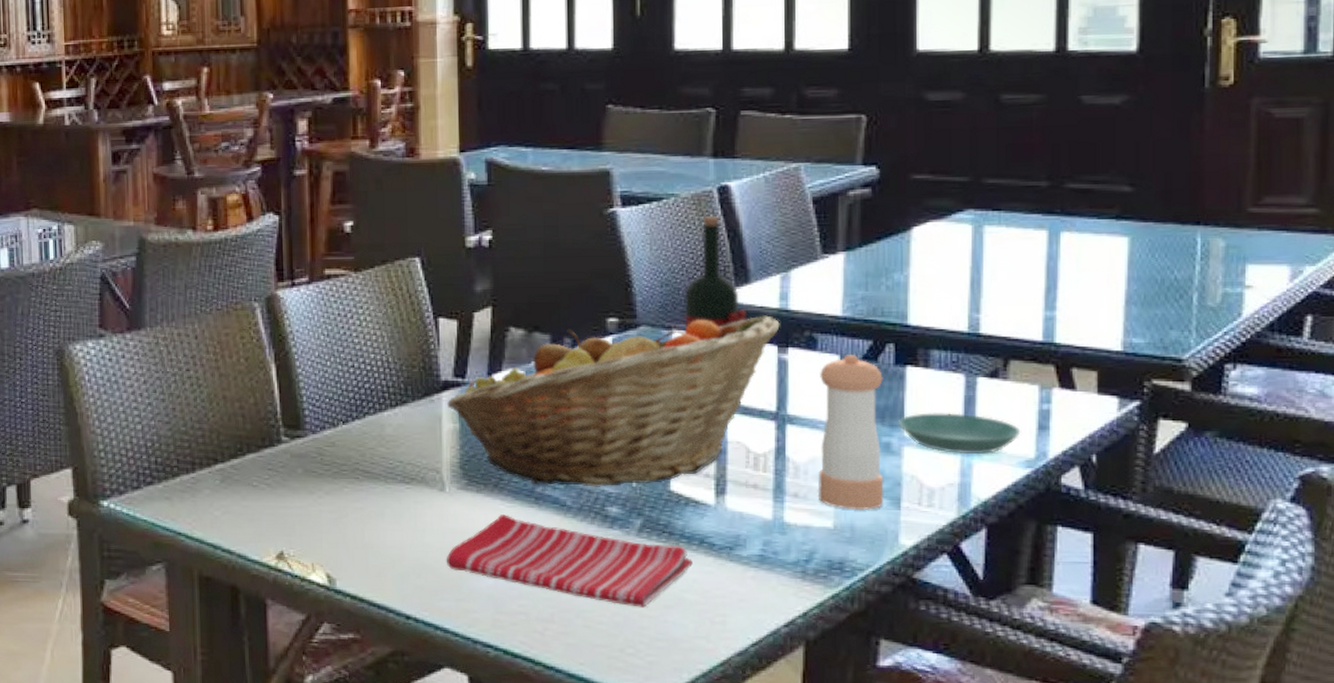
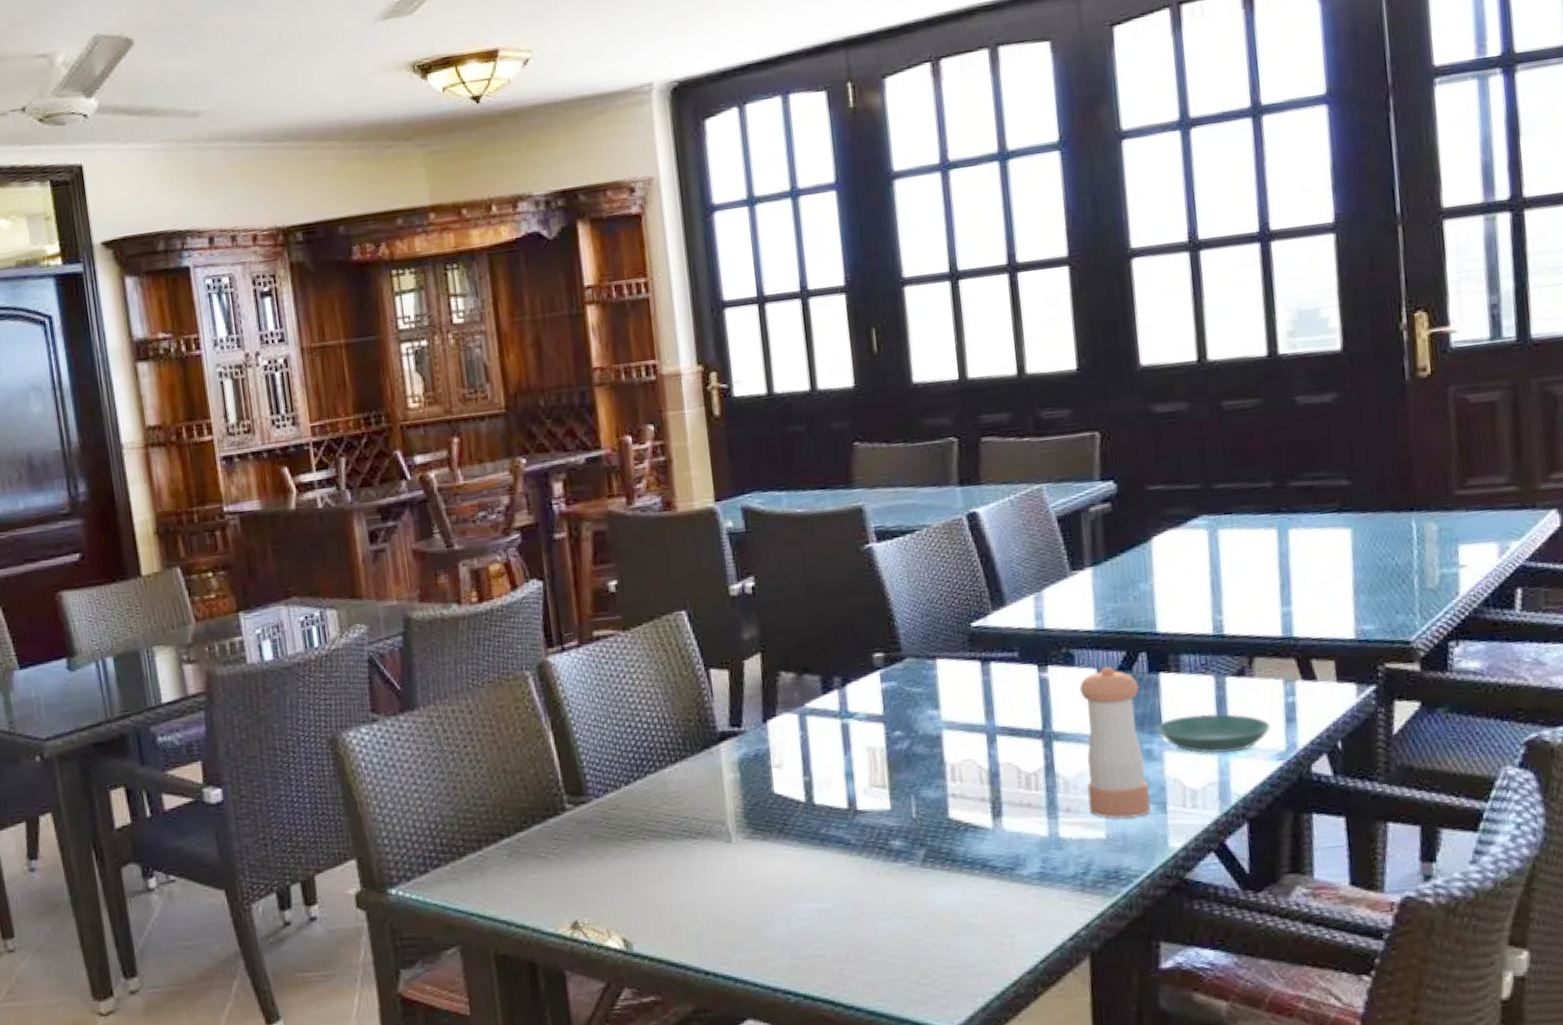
dish towel: present [446,514,693,608] -> none [739,859,977,937]
fruit basket: present [447,315,780,487] -> none [726,636,1038,827]
wine bottle: present [684,215,751,381] -> none [945,543,1016,702]

